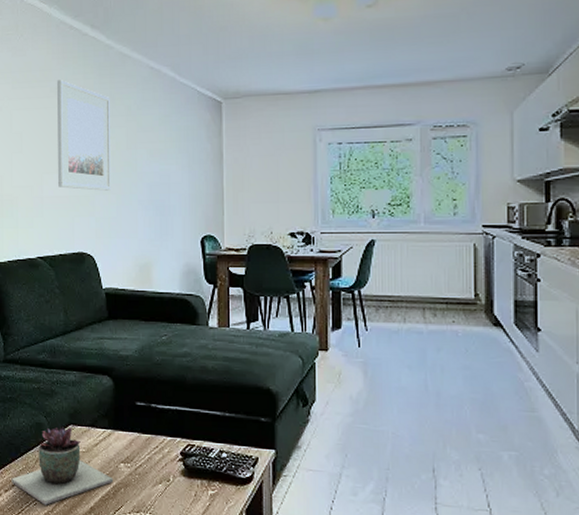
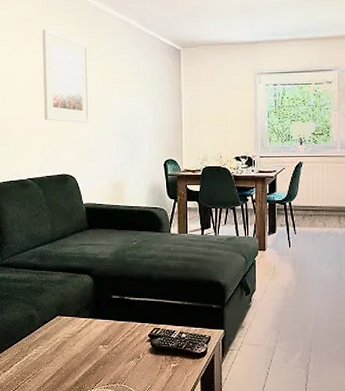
succulent plant: present [11,427,114,505] -> none [9,317,94,382]

